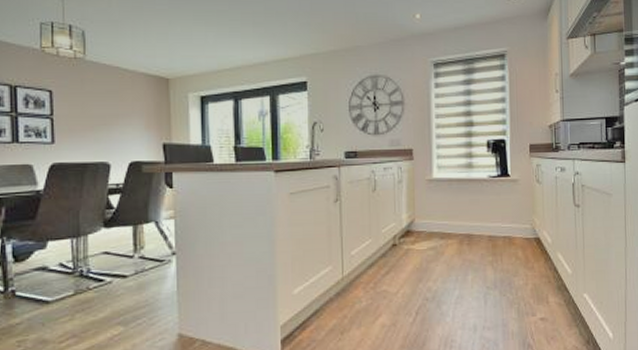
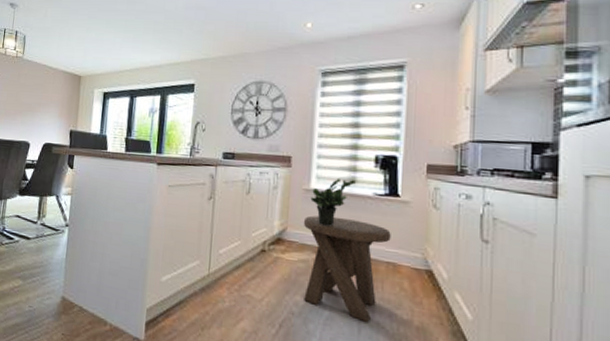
music stool: none [429,202,505,294] -> present [303,215,391,324]
potted plant: none [434,166,472,213] -> present [310,179,356,227]

